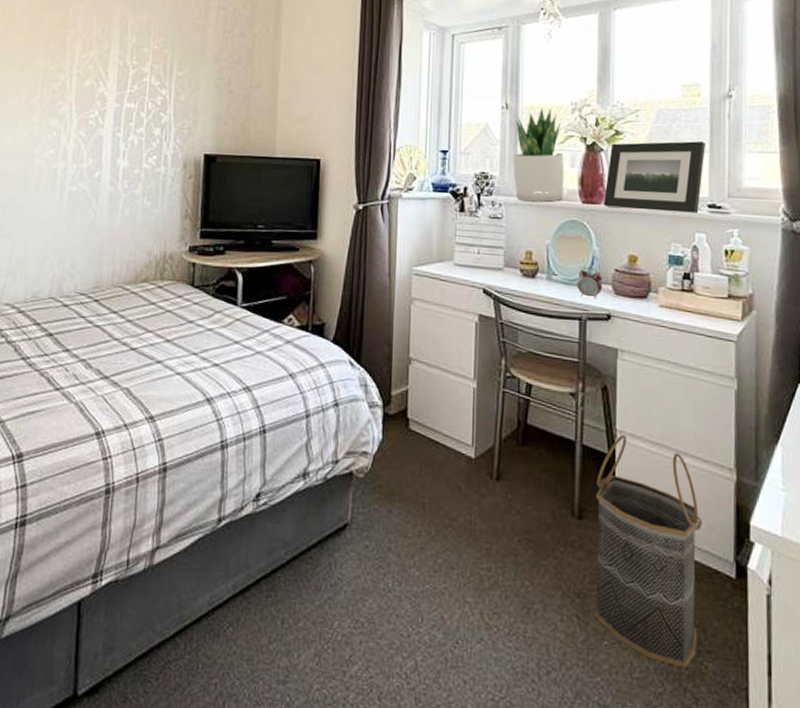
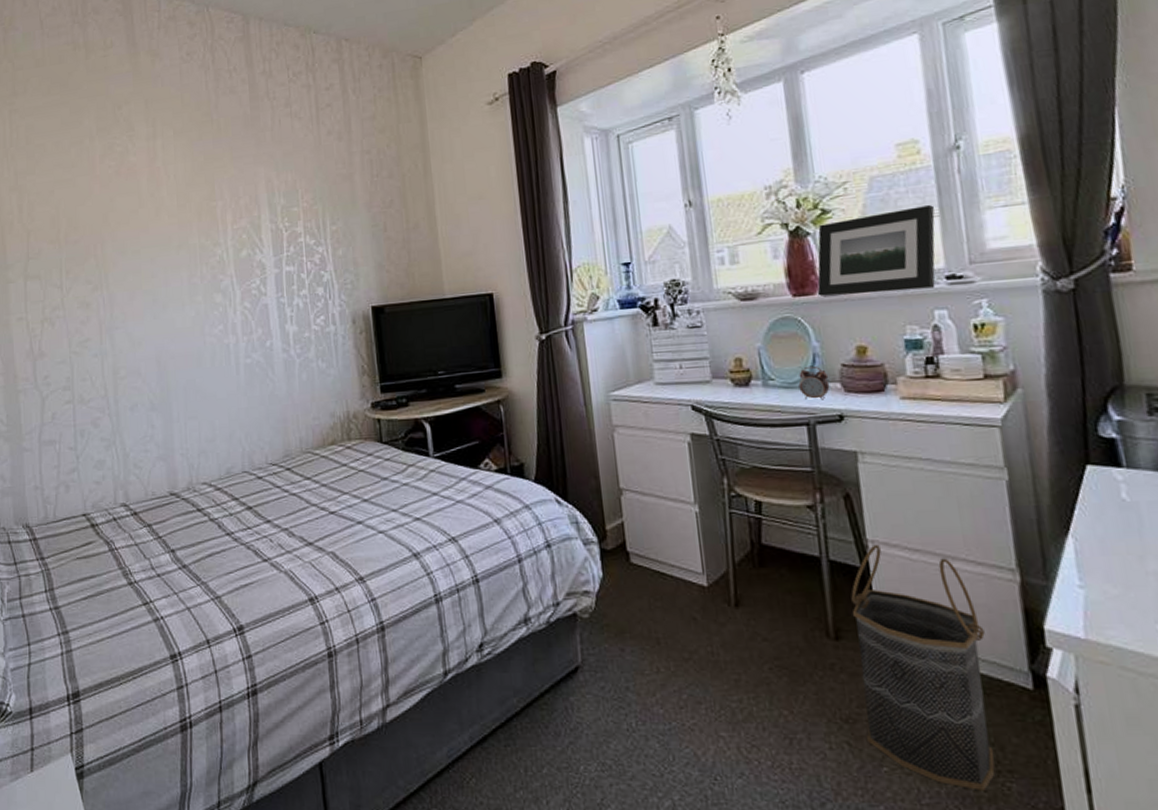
planter: present [513,108,565,202] -> none [702,197,770,305]

